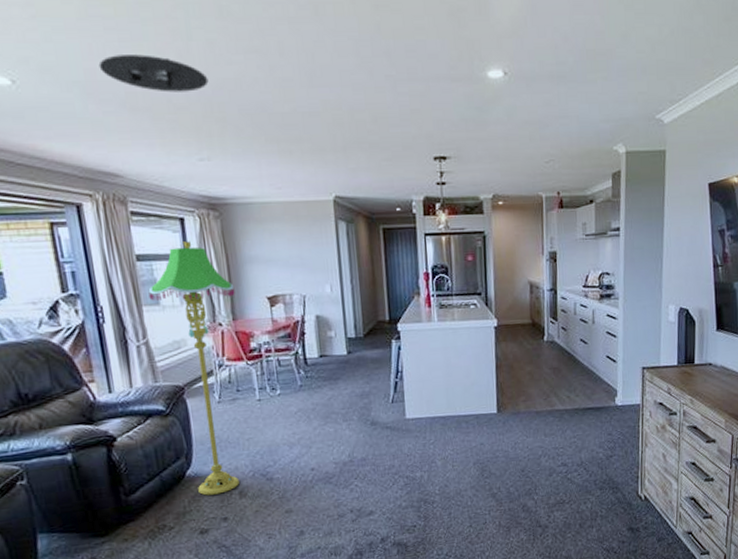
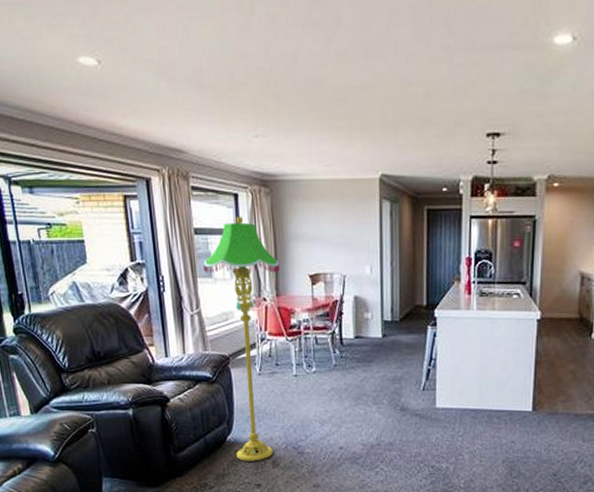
ceiling light: present [98,54,209,92] -> none [170,31,268,69]

